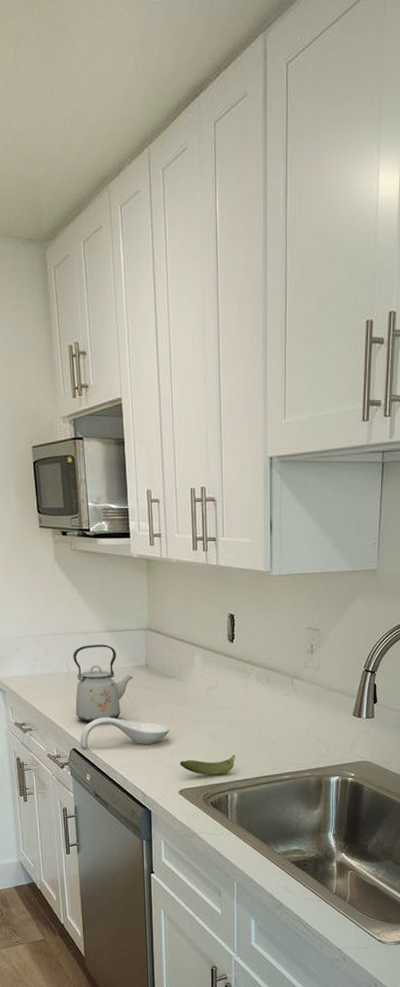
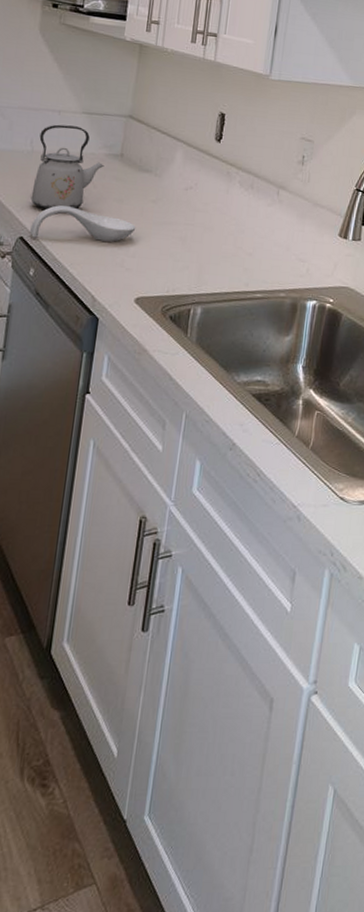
banana: present [180,755,235,775] -> none [141,264,205,285]

